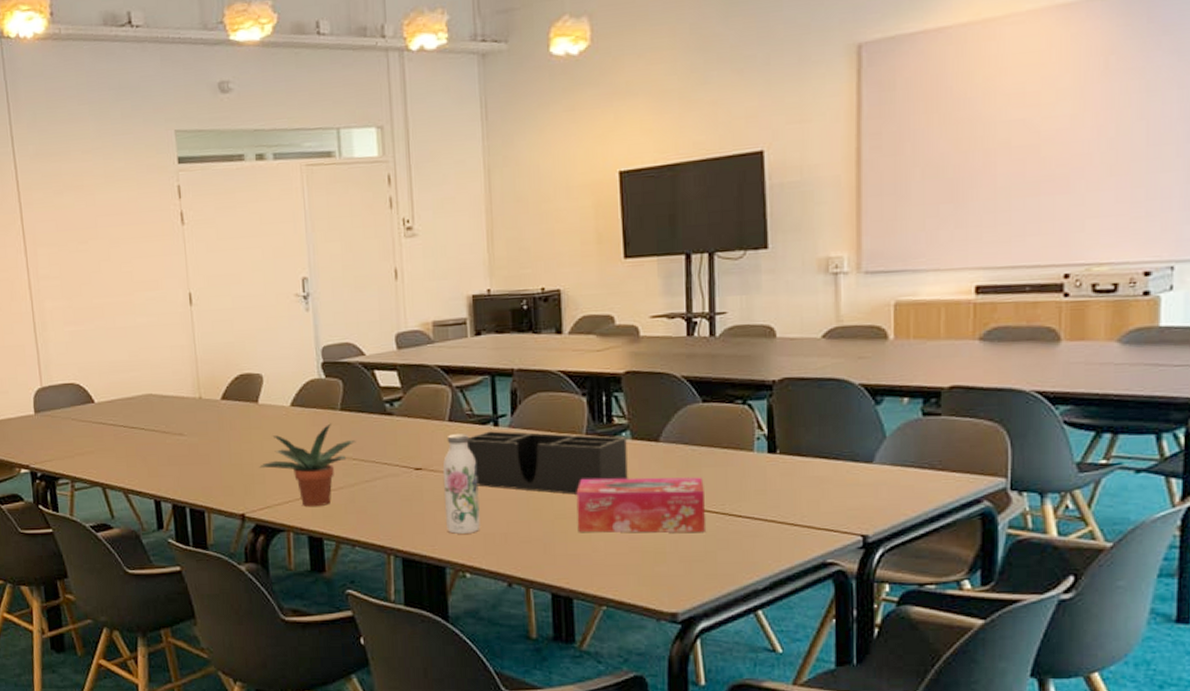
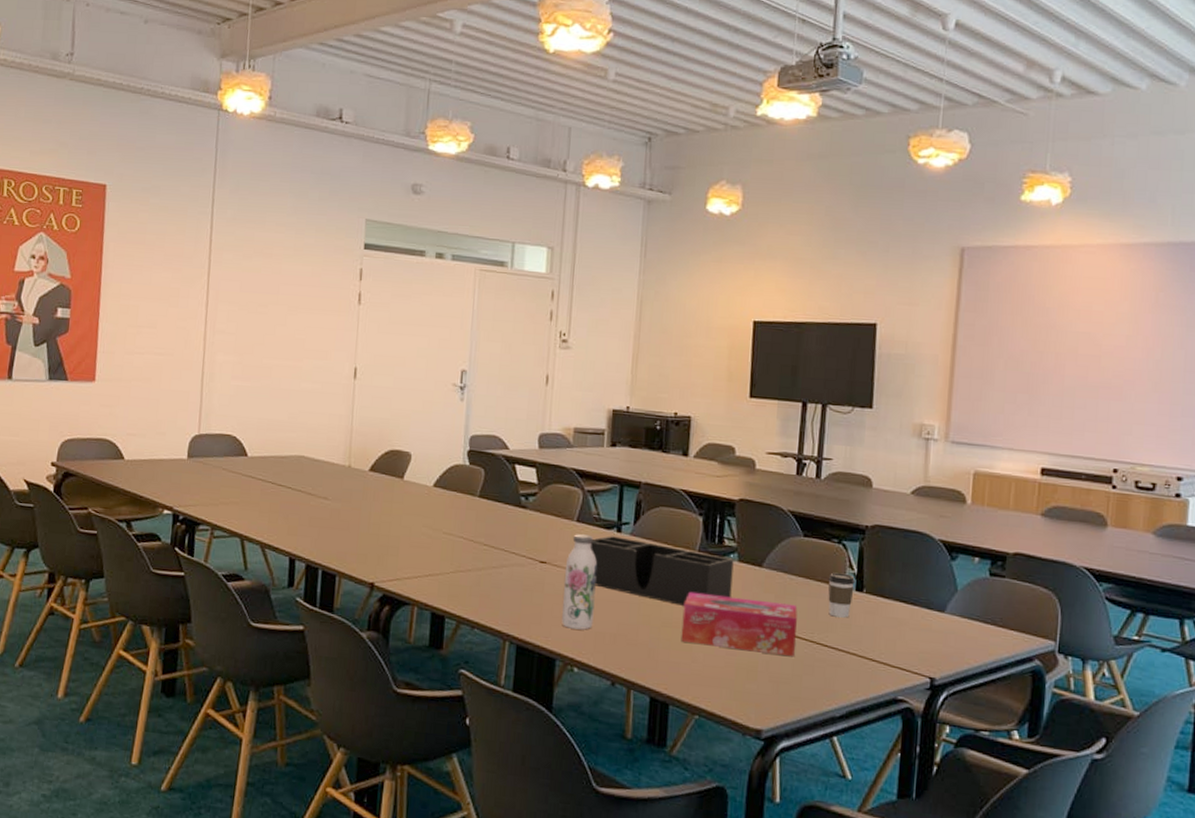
potted plant: present [259,423,356,507] -> none [395,508,489,586]
coffee cup: none [735,436,766,484] -> present [828,572,855,618]

